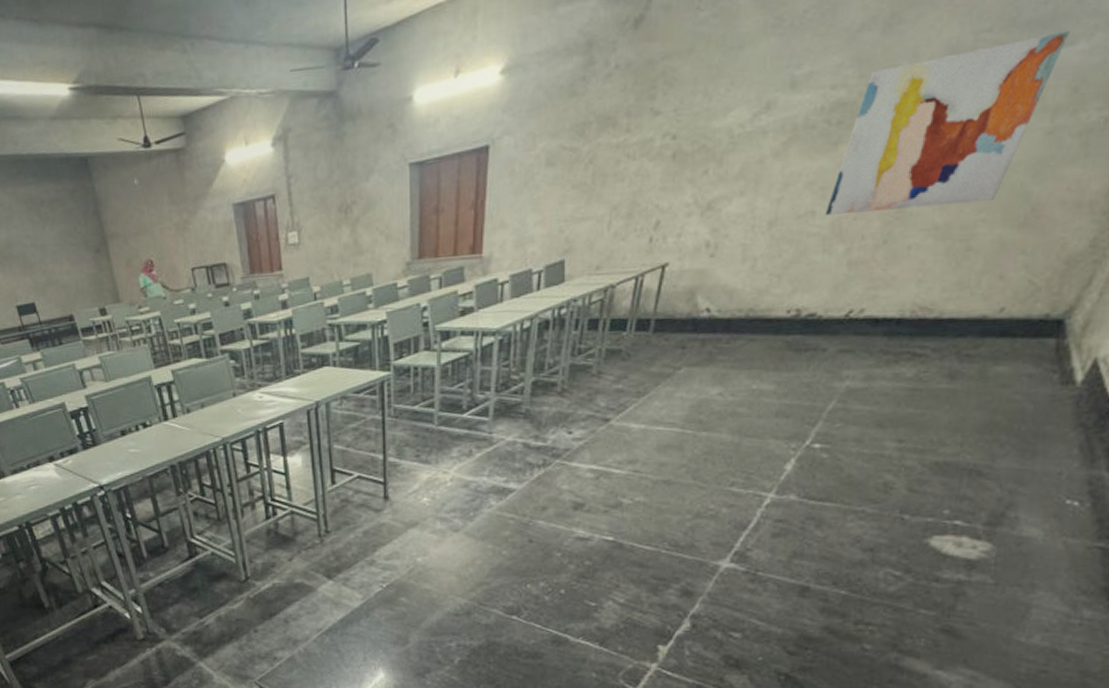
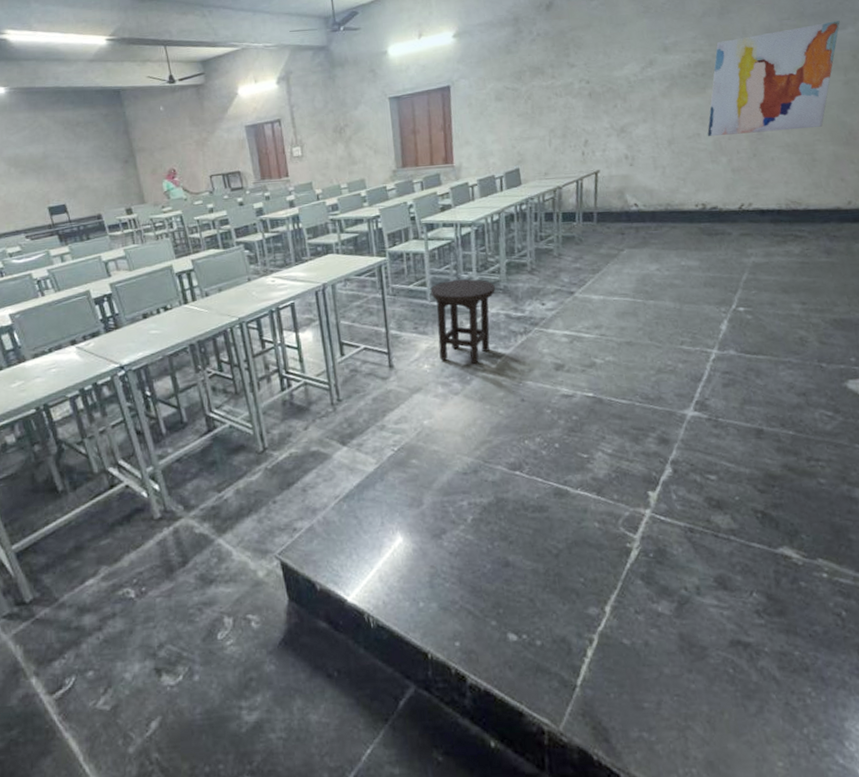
stool: none [438,400,516,500] -> present [430,279,496,365]

